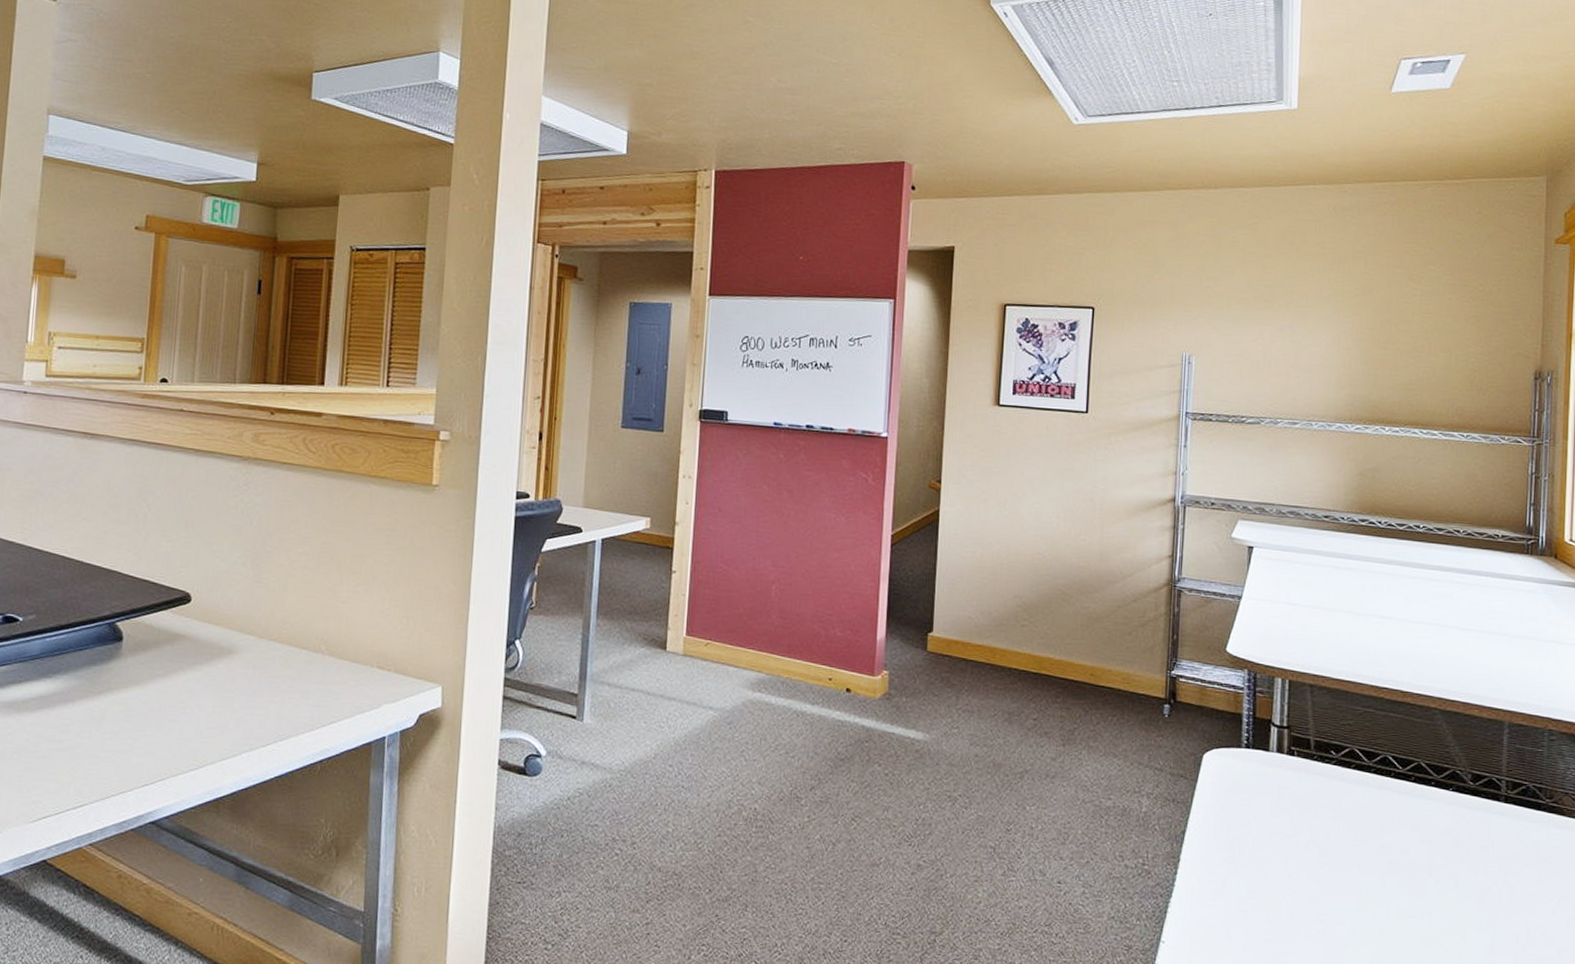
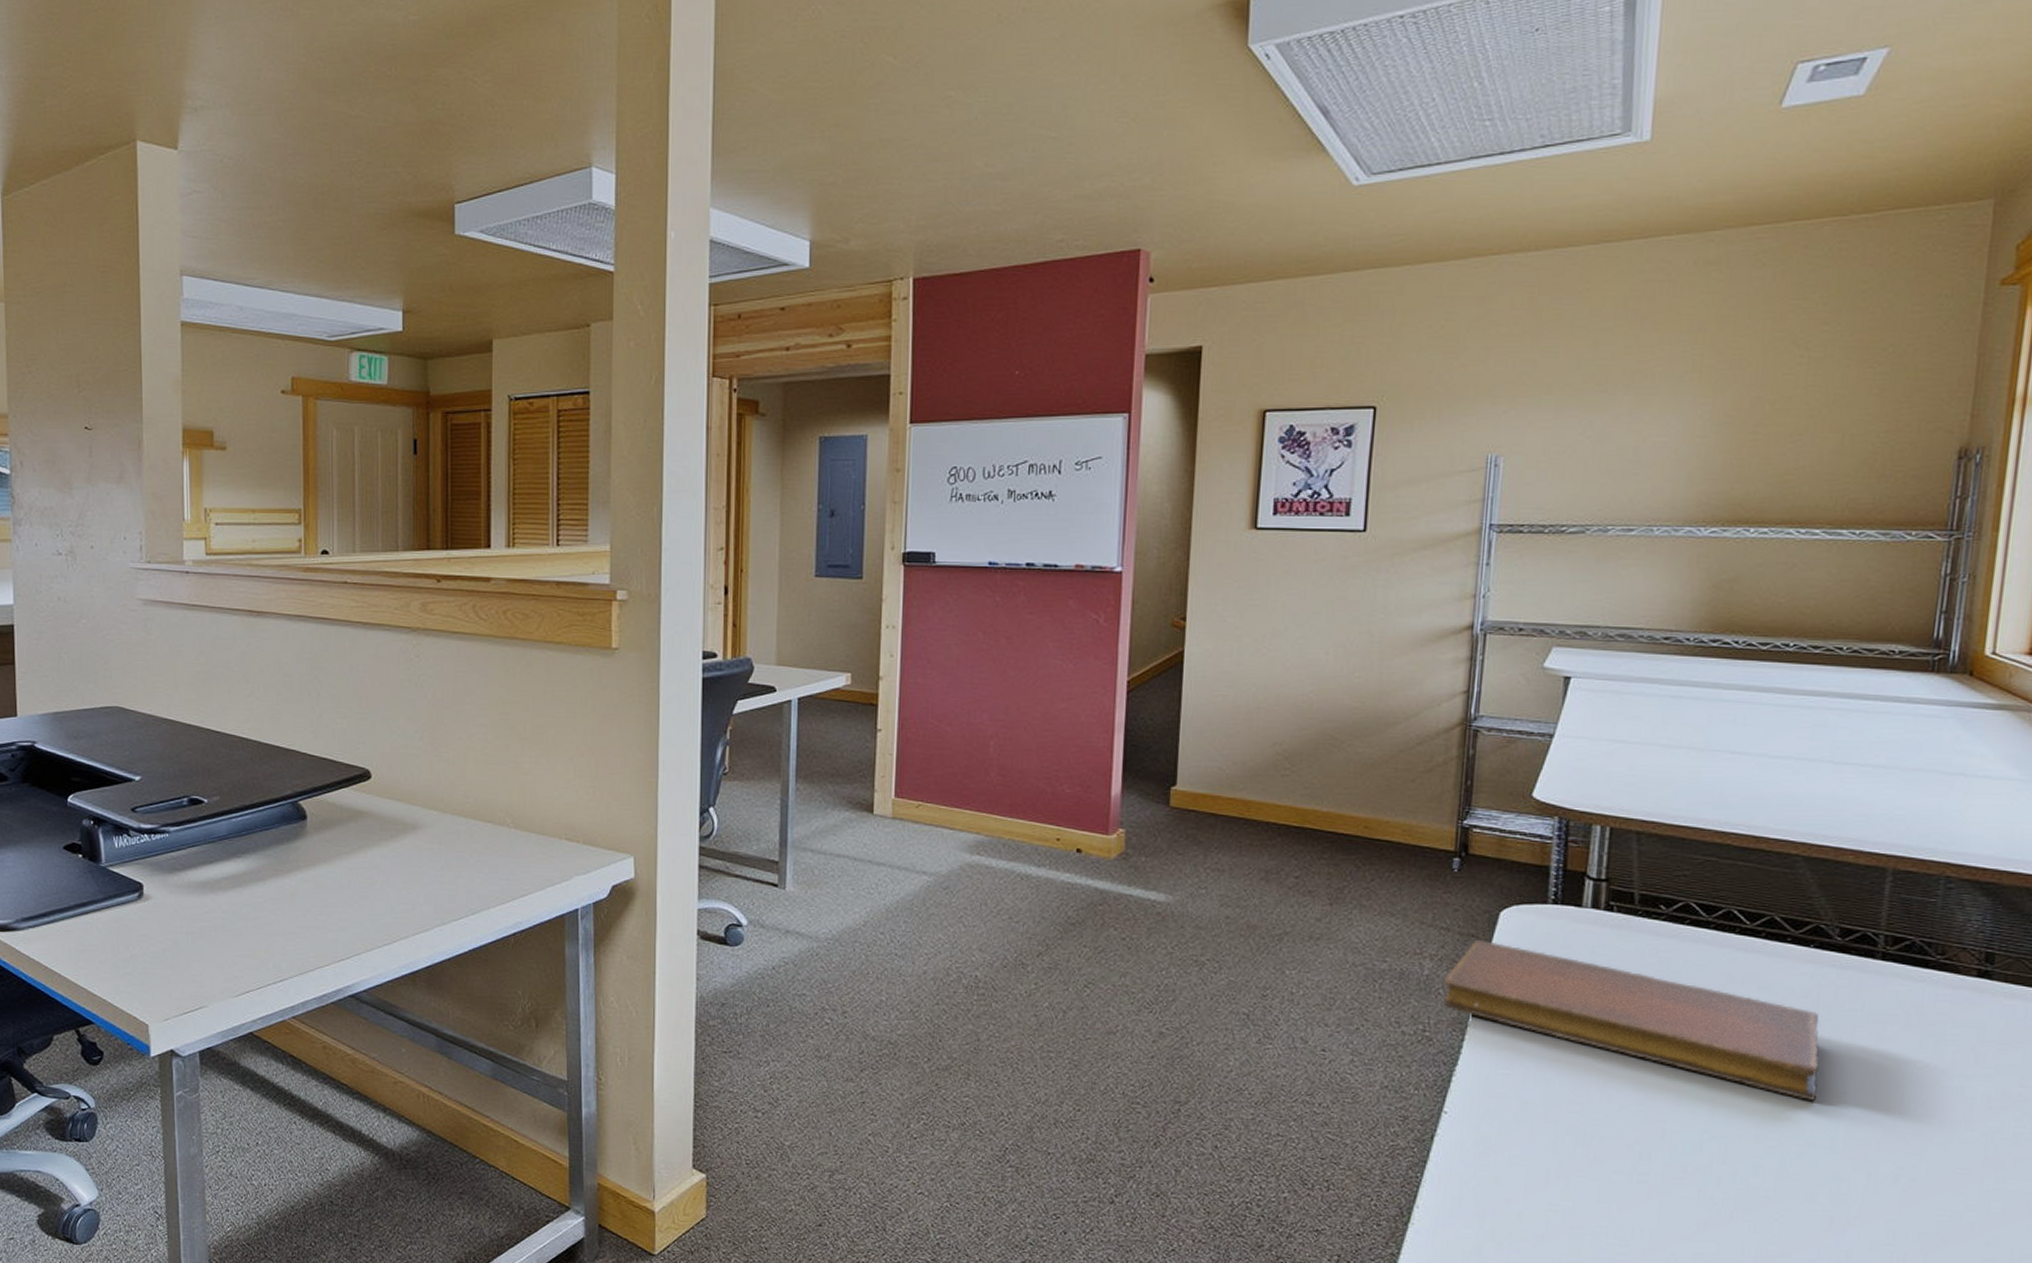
notebook: none [1158,779,1463,930] -> present [1442,939,1820,1101]

